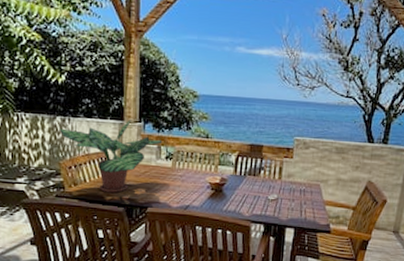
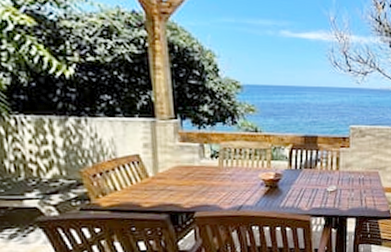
potted plant: present [59,119,163,193] -> none [74,116,205,200]

